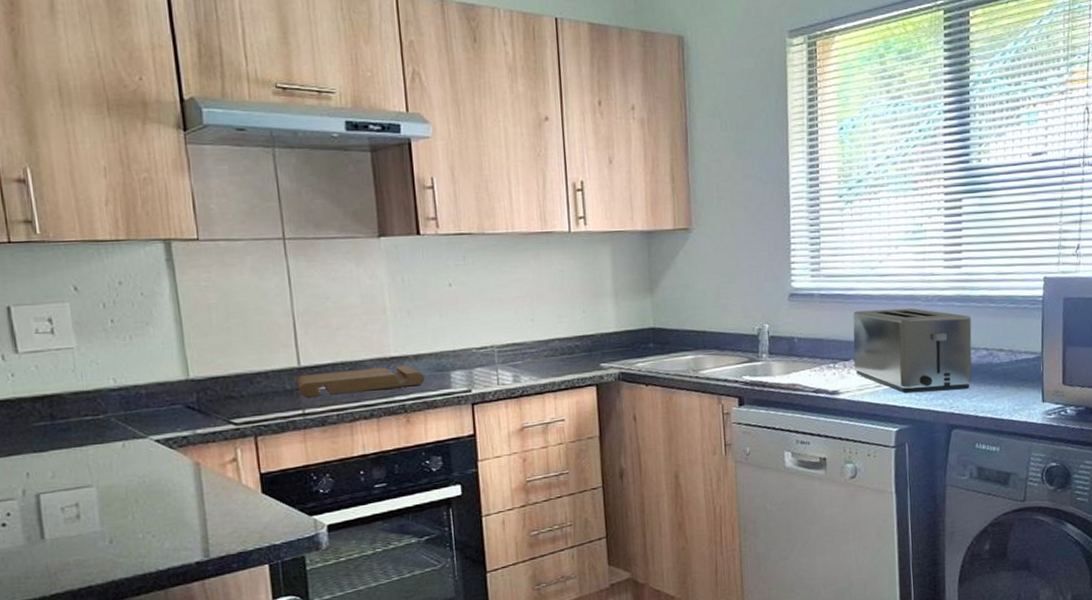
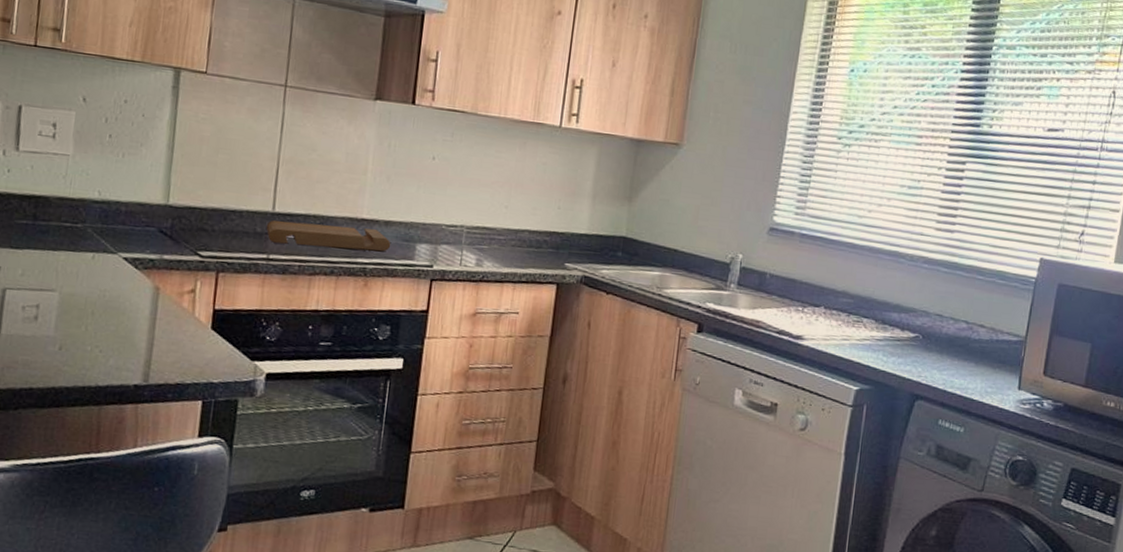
toaster: present [853,308,972,394] -> none [824,257,955,361]

